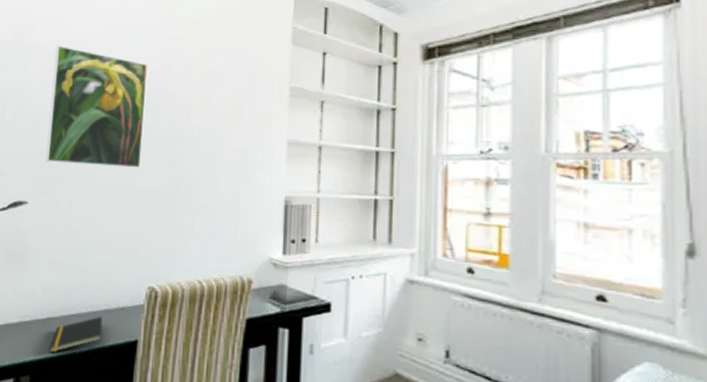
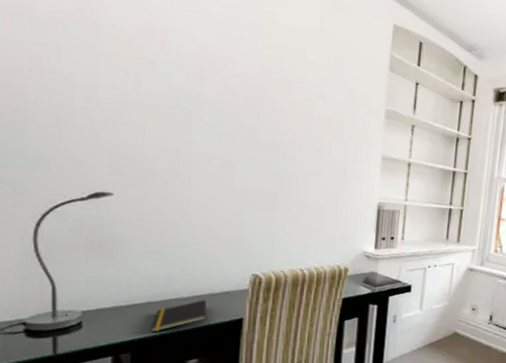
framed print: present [45,44,148,168] -> none [131,29,246,169]

